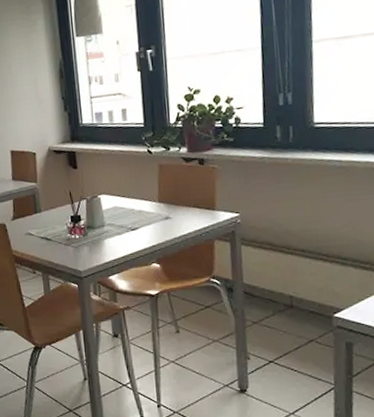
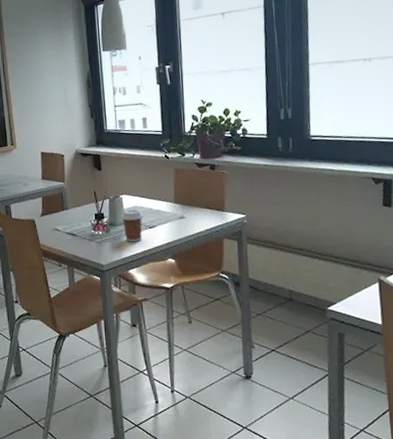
coffee cup: none [99,210,124,246] -> present [121,209,143,242]

